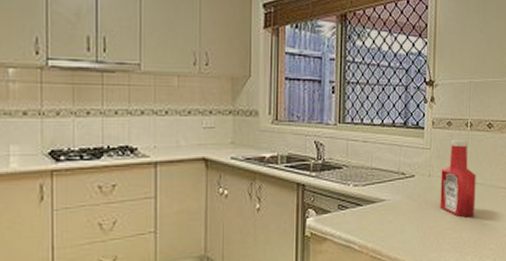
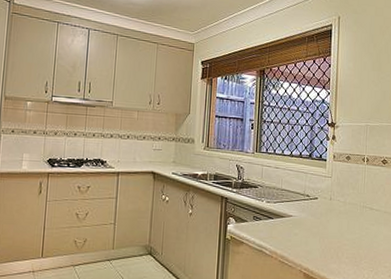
ketchup bottle: present [440,139,476,218] -> none [339,171,372,237]

